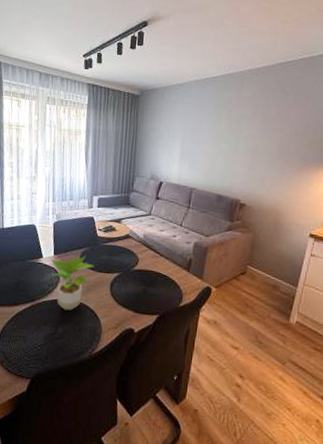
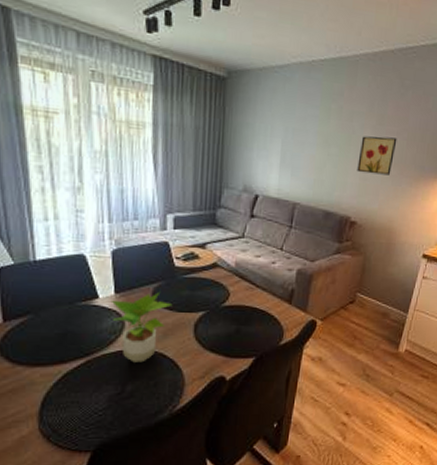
wall art: none [245,133,281,165] -> present [357,136,397,176]

